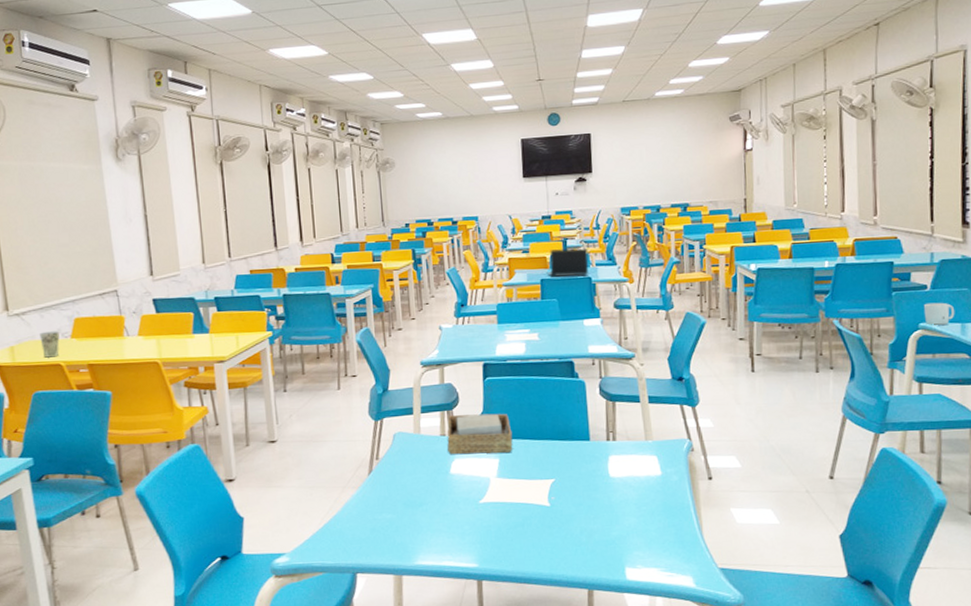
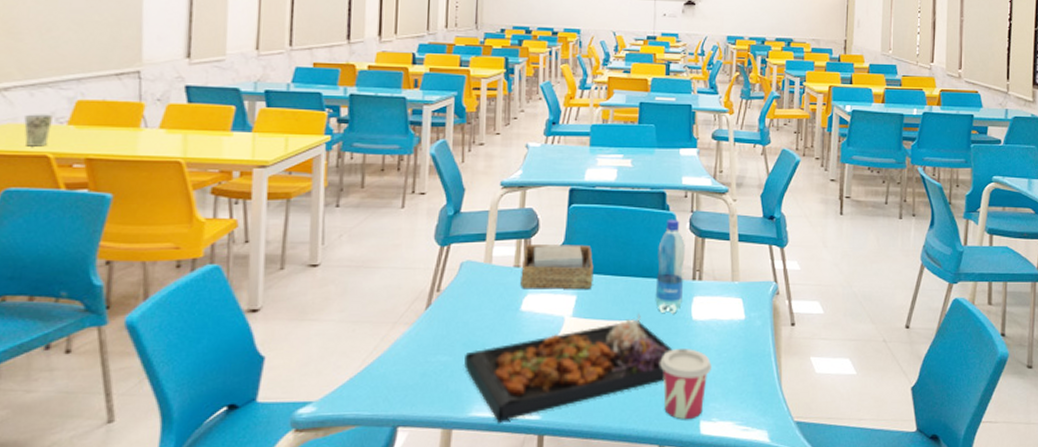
food tray: none [405,472,593,568] -> present [463,313,673,421]
laptop computer: present [547,248,589,277] -> none [647,72,691,103]
bottle: none [571,385,599,472] -> present [655,219,685,314]
cup: none [582,503,632,567] -> present [660,349,712,420]
mug: present [923,302,955,325] -> none [997,157,1024,179]

